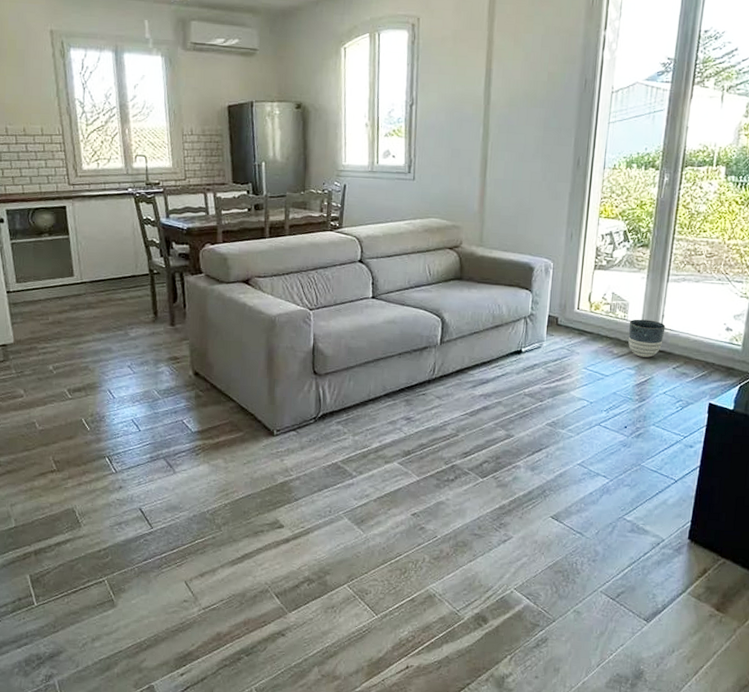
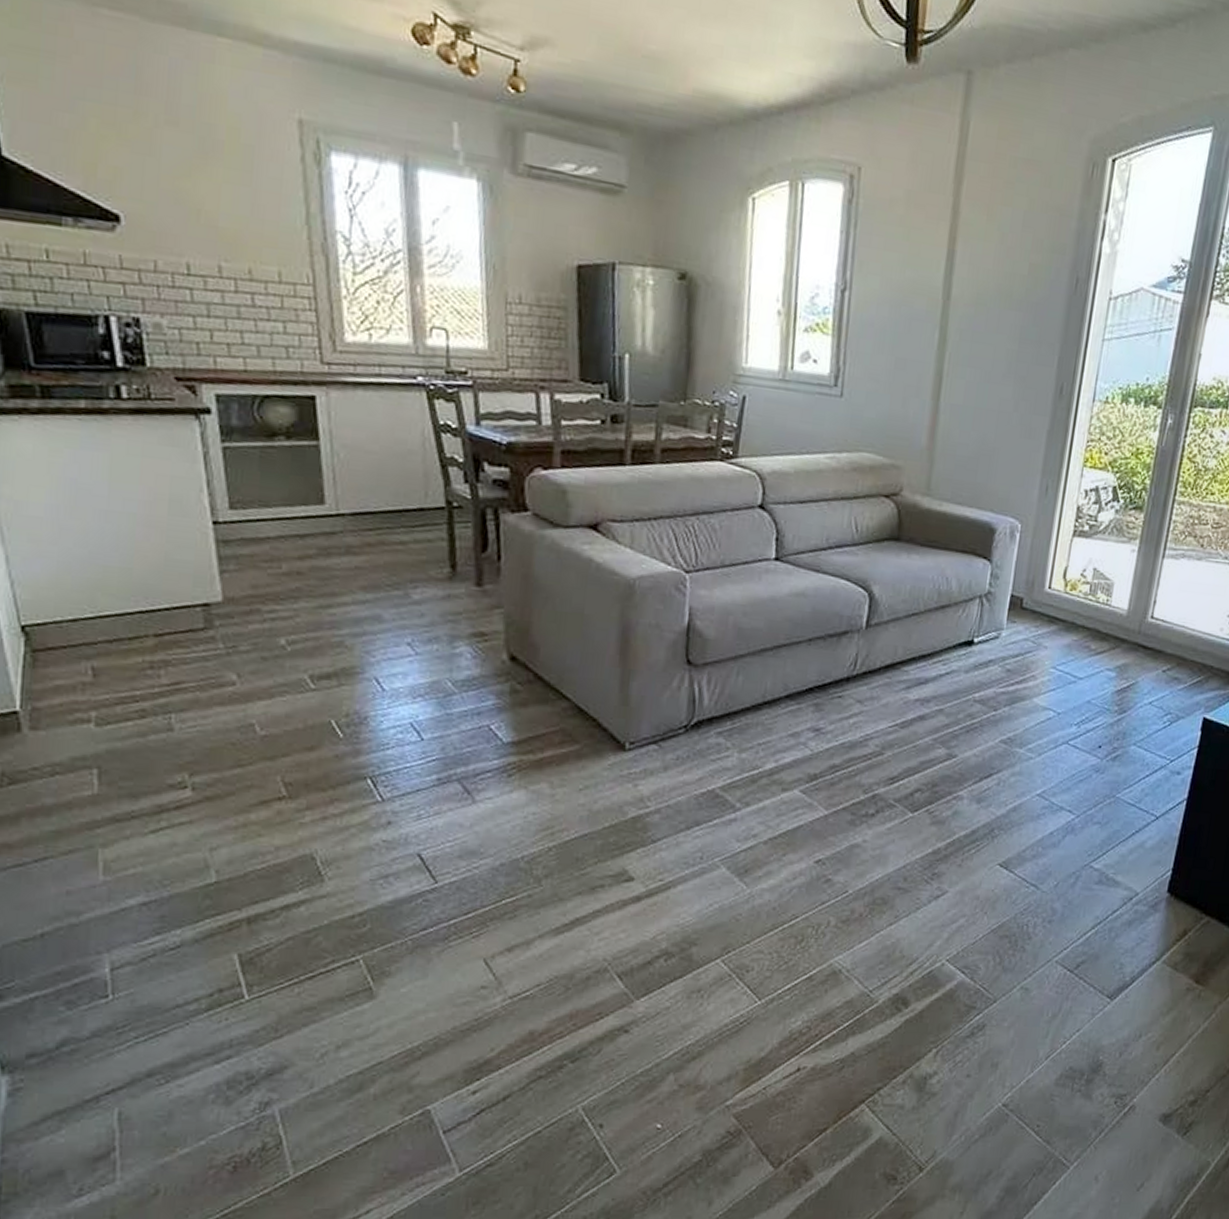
planter: present [628,319,666,358] -> none [1110,604,1157,656]

